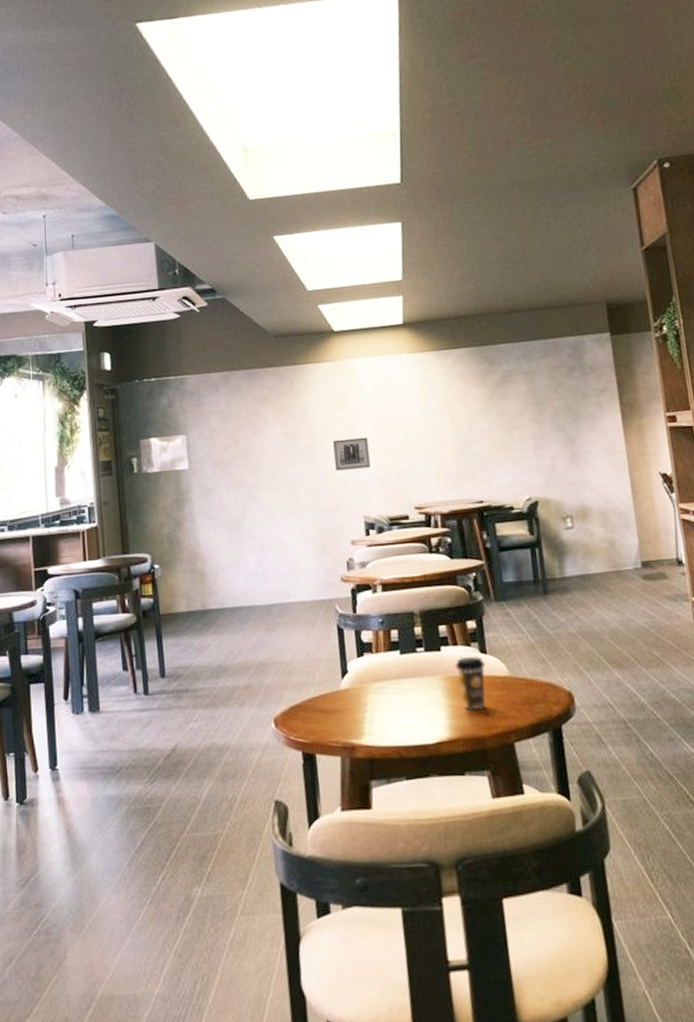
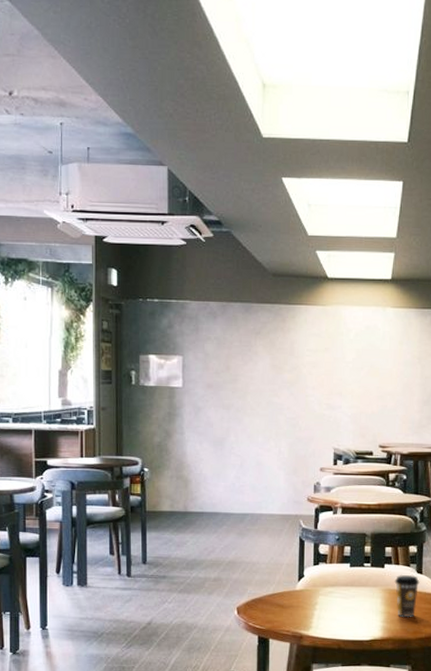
wall art: present [333,437,371,471] -> none [314,378,346,406]

